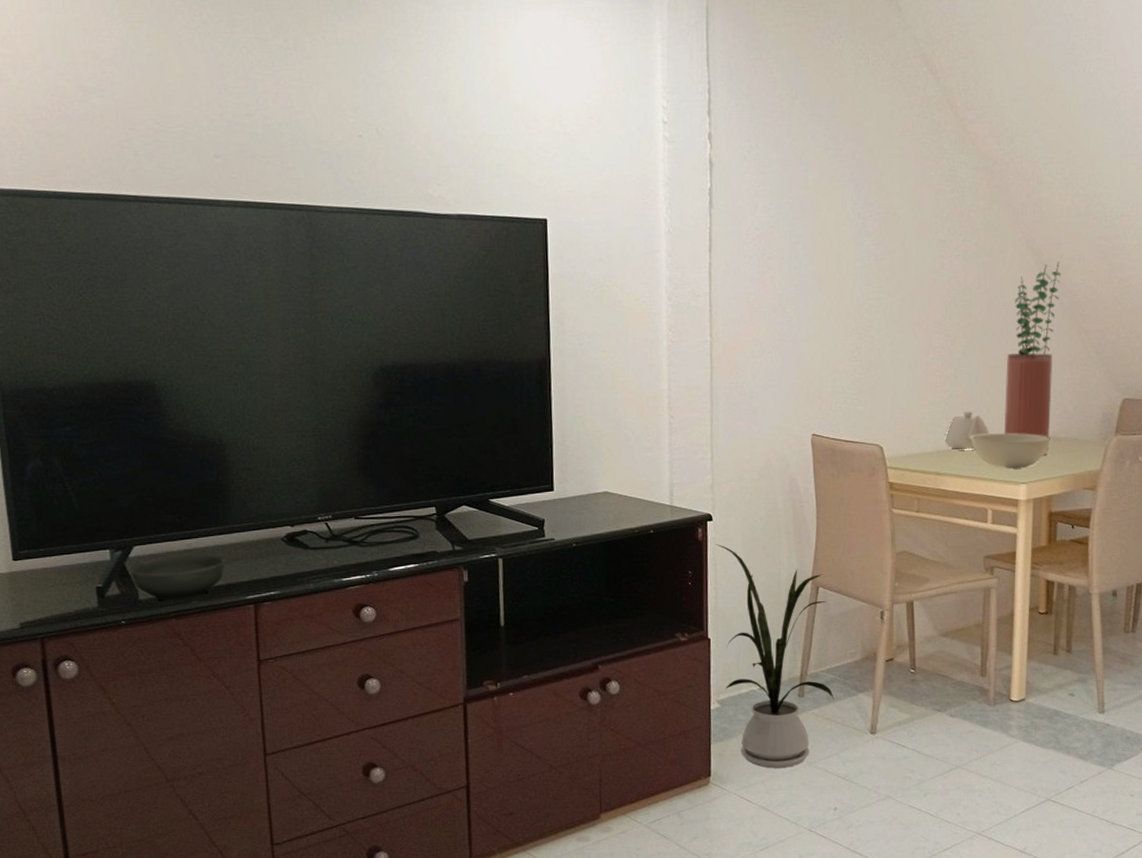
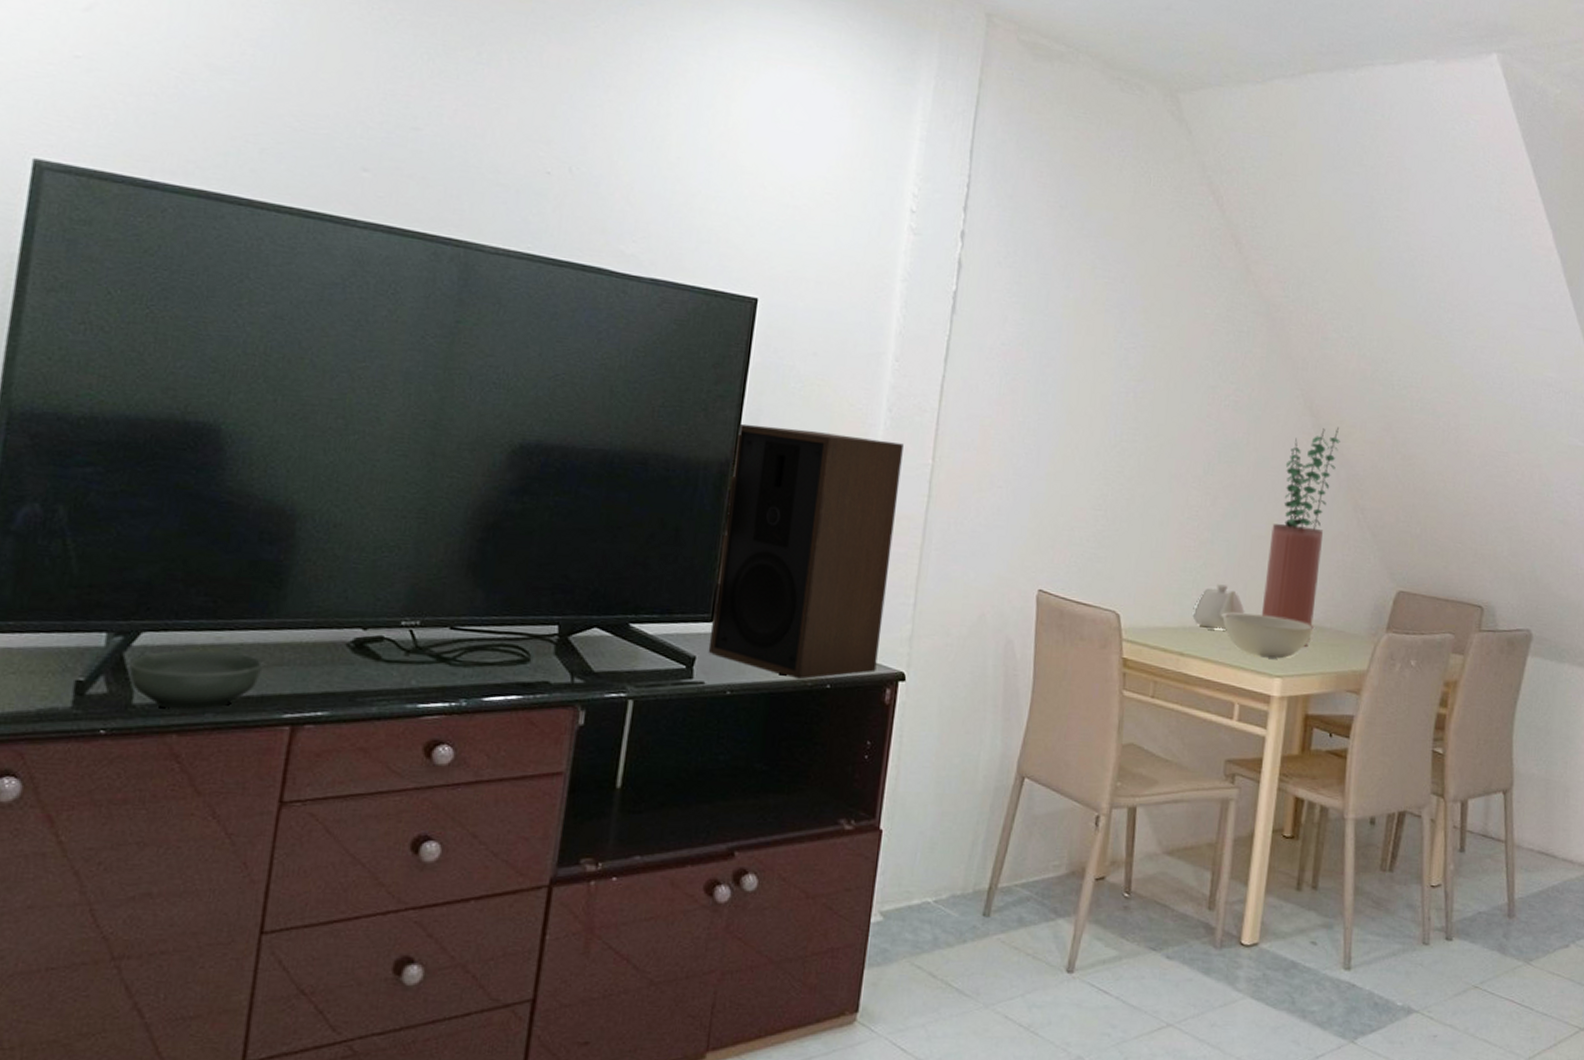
speaker: none [546,325,688,529] -> present [708,423,904,680]
house plant: present [716,544,834,769] -> none [892,711,1032,1009]

